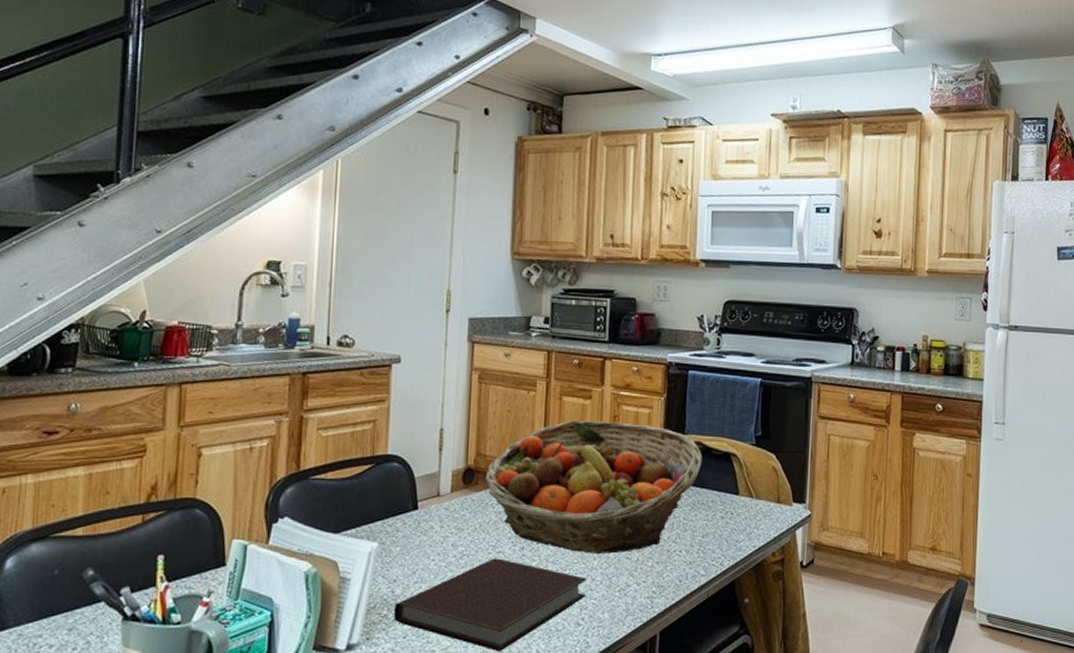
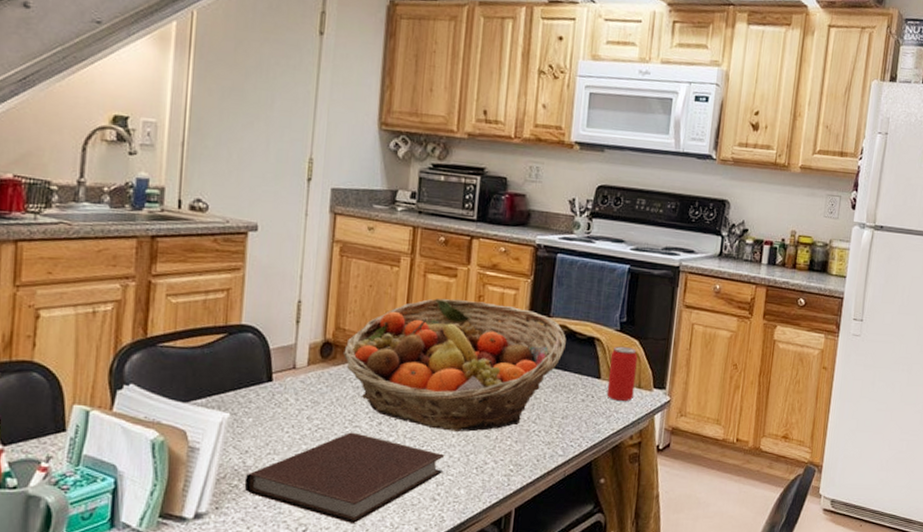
beverage can: none [746,460,775,517] -> present [606,346,638,401]

